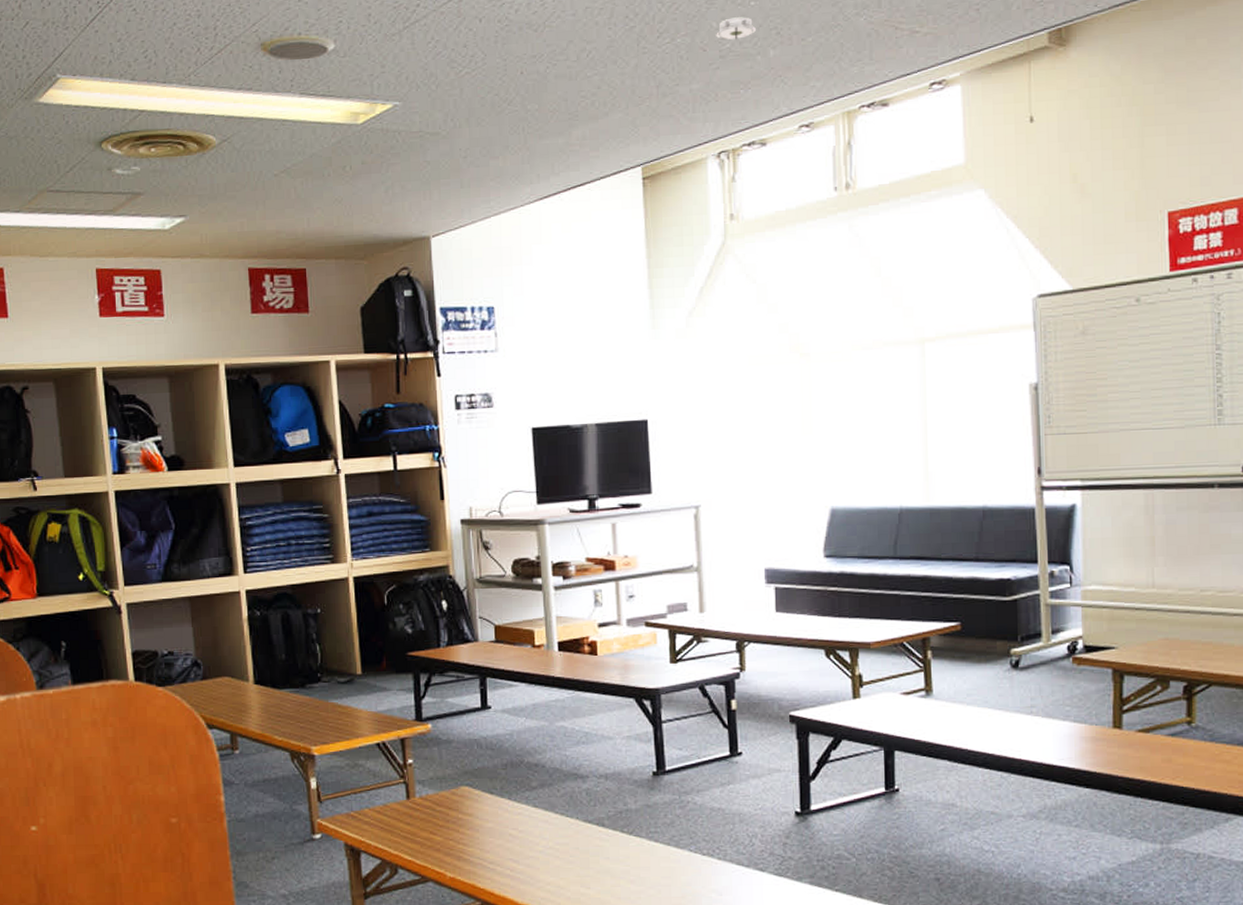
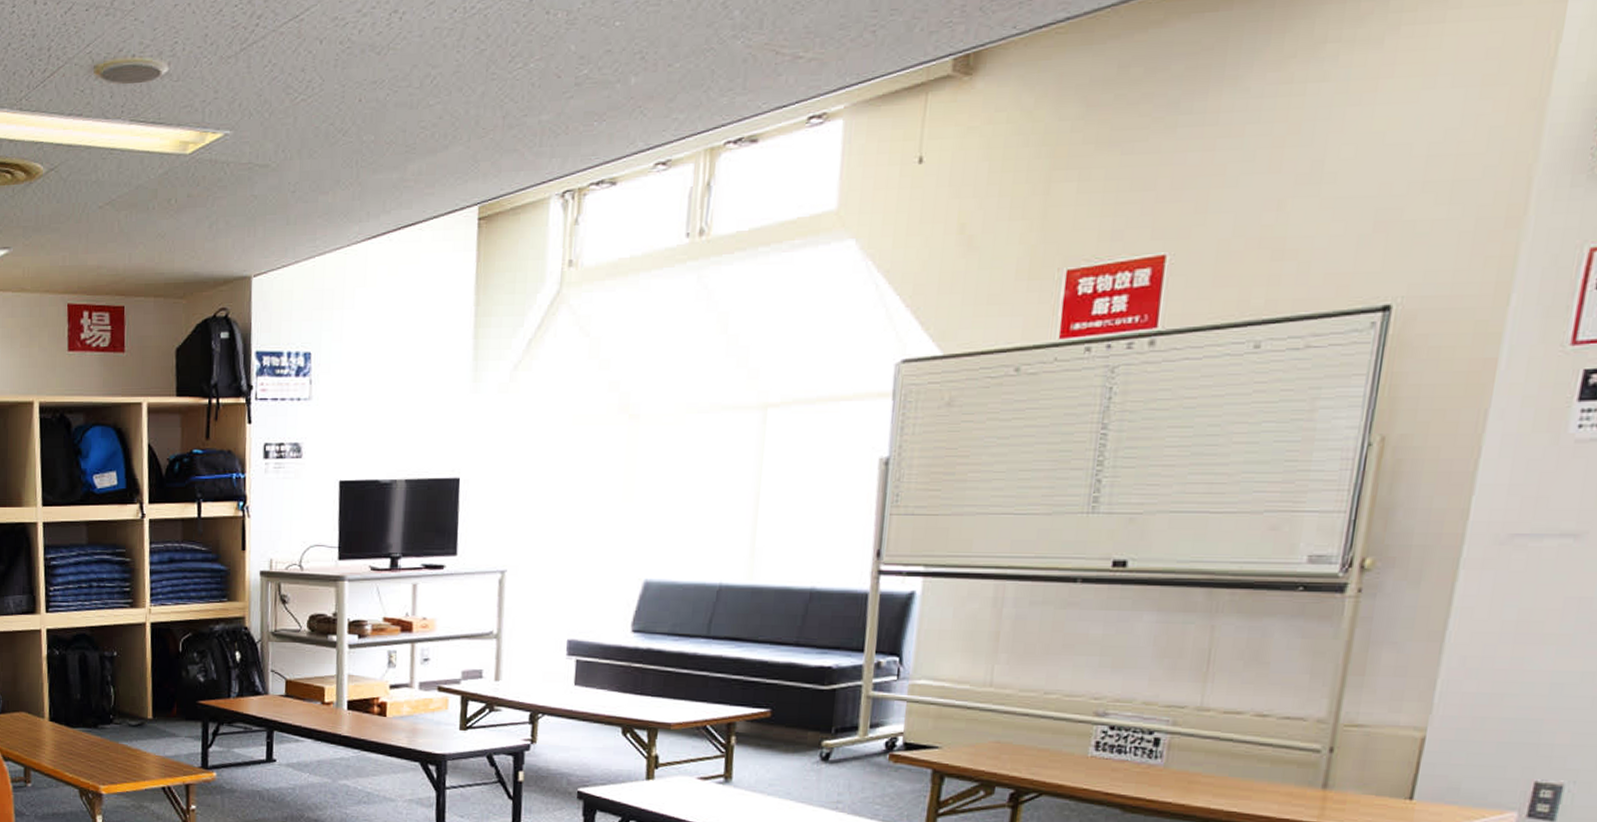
smoke detector: present [715,17,757,42] -> none [571,39,620,67]

